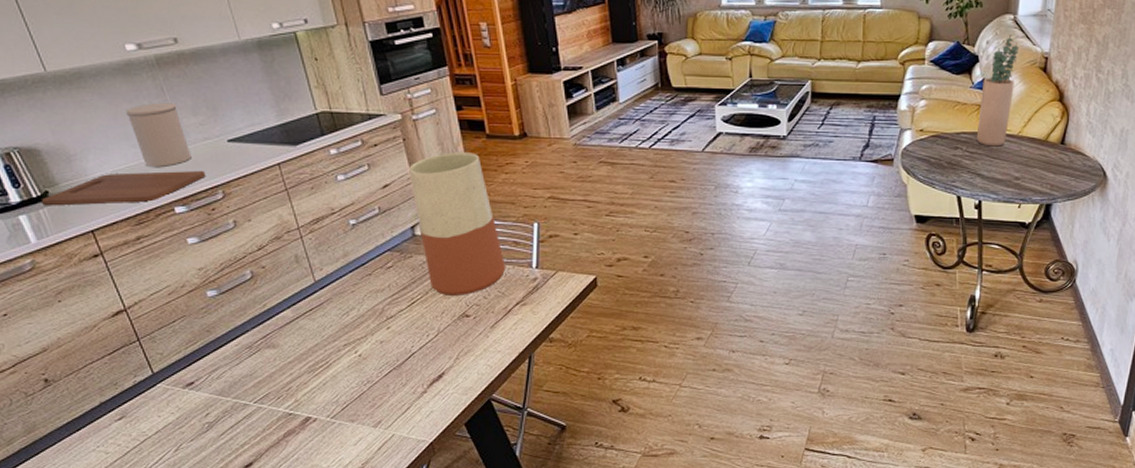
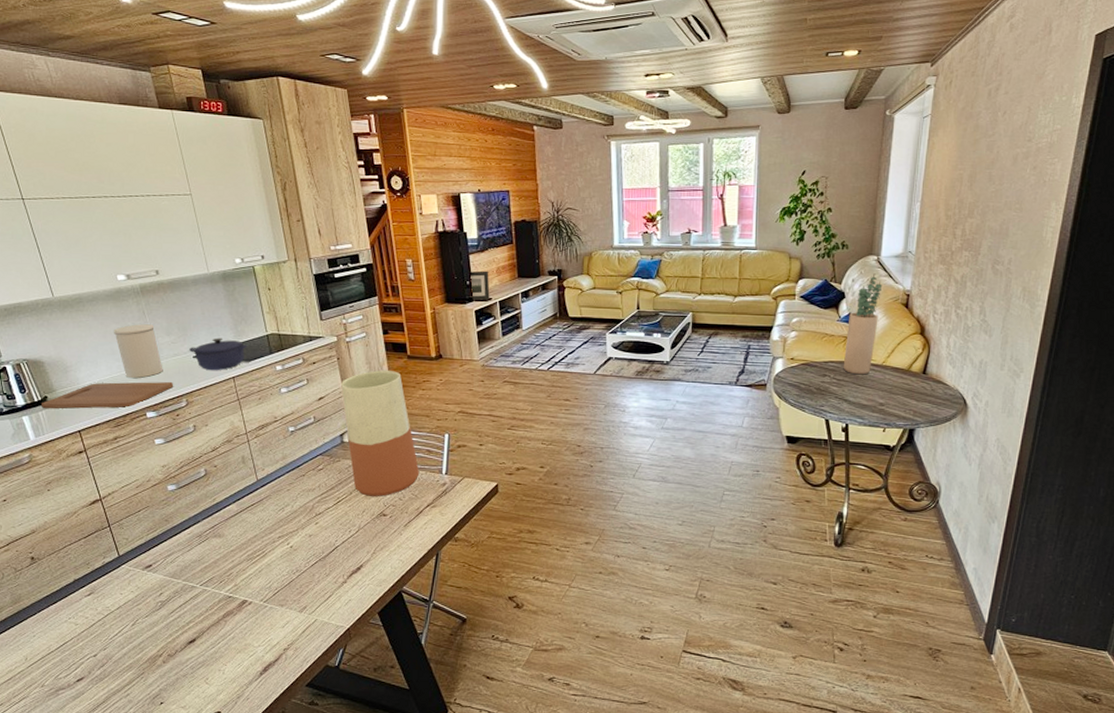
cooking pot: none [222,117,293,155] -> present [189,337,247,370]
picture frame: none [538,35,580,71] -> present [454,270,490,301]

